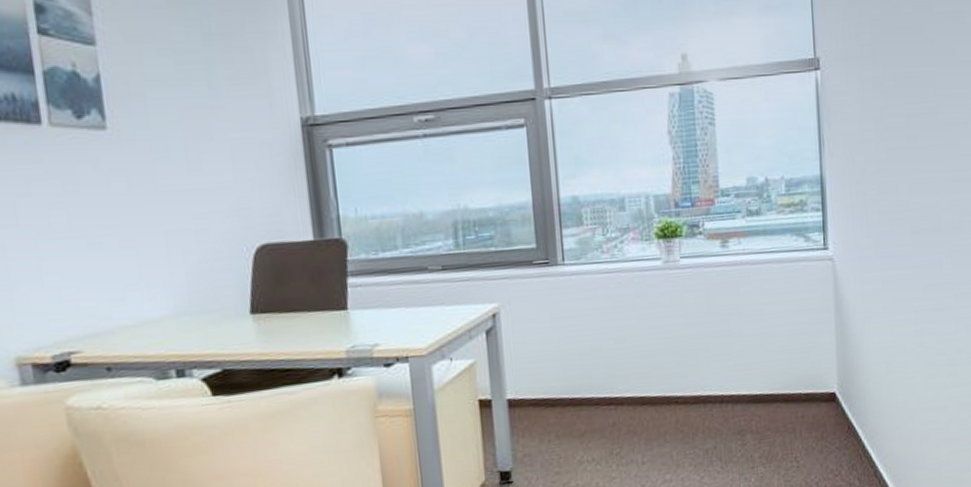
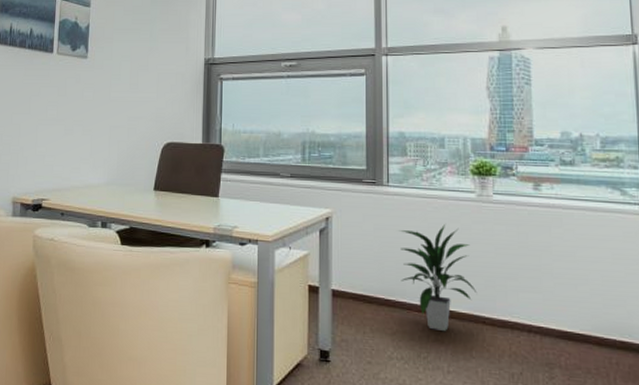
indoor plant: none [580,301,669,422] -> present [399,224,477,332]

